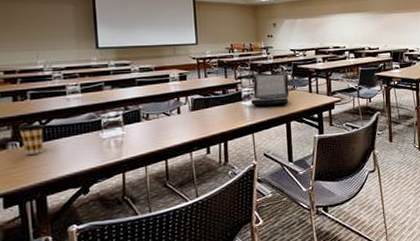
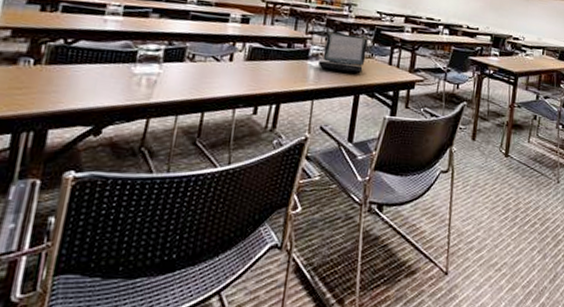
coffee cup: present [18,124,44,155] -> none [37,40,68,78]

